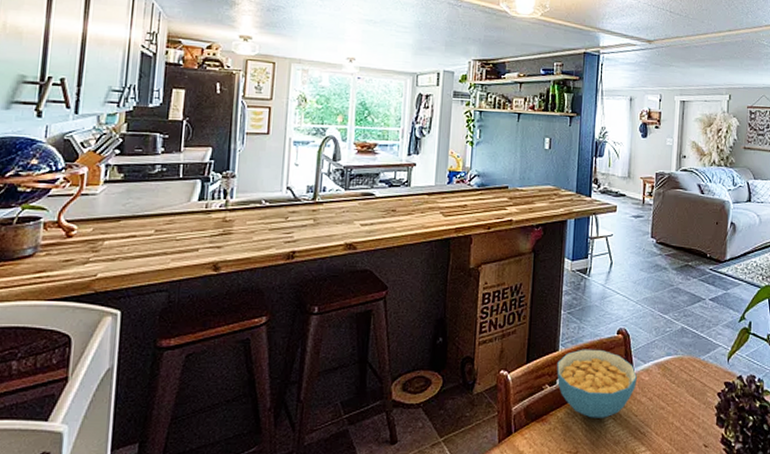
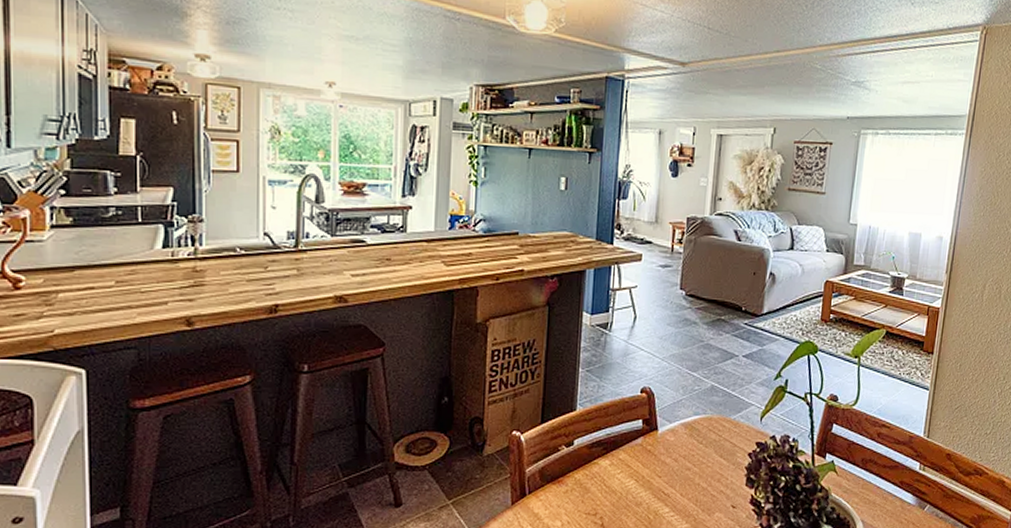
cereal bowl: present [557,349,637,418] -> none [574,408,661,480]

